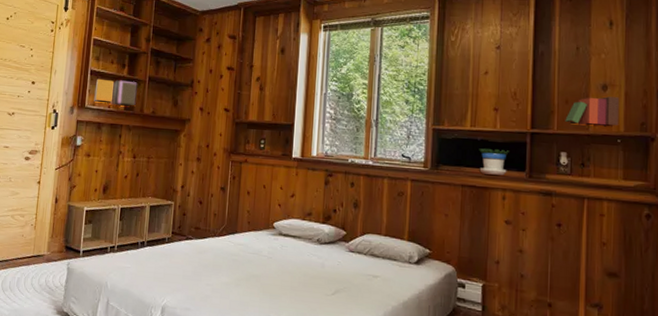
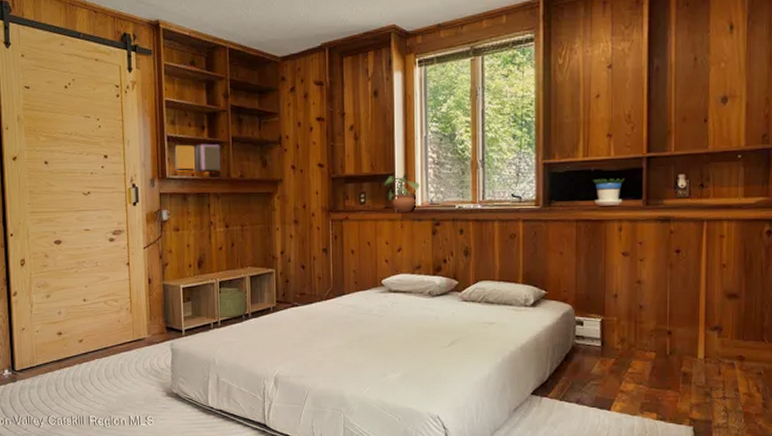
basket: none [111,214,145,244] -> present [213,287,247,317]
potted plant: none [283,126,316,161] -> present [384,174,419,212]
books: present [565,96,620,127] -> none [683,109,741,144]

